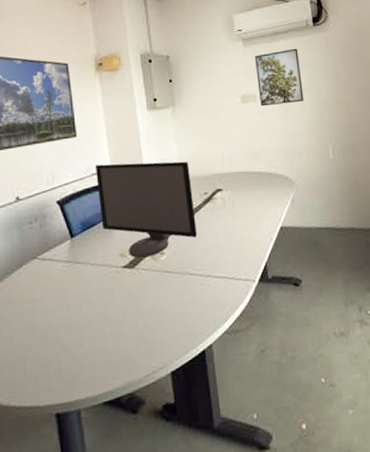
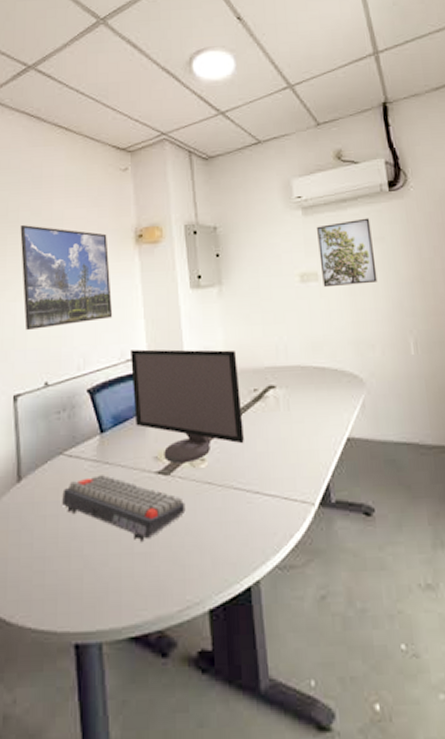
keyboard: none [38,273,149,325] -> present [62,475,186,541]

